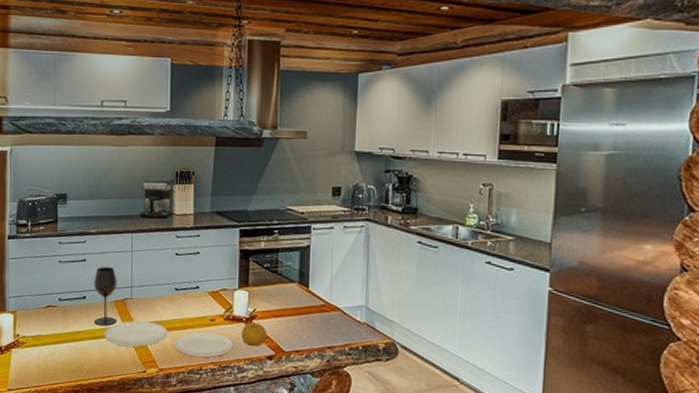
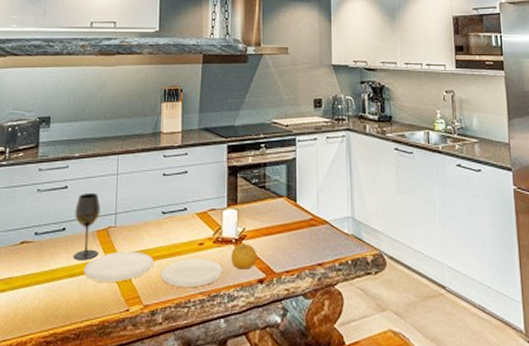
coffee maker: present [140,179,174,219] -> none [126,98,162,138]

